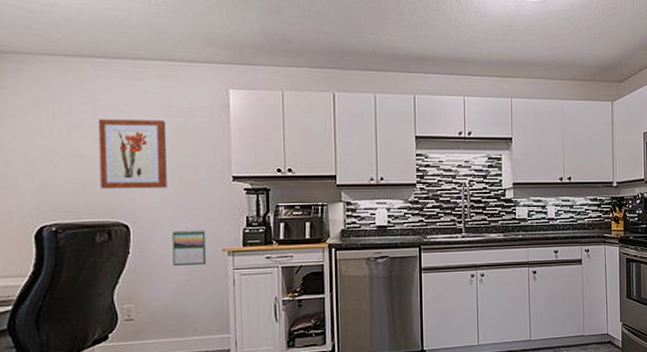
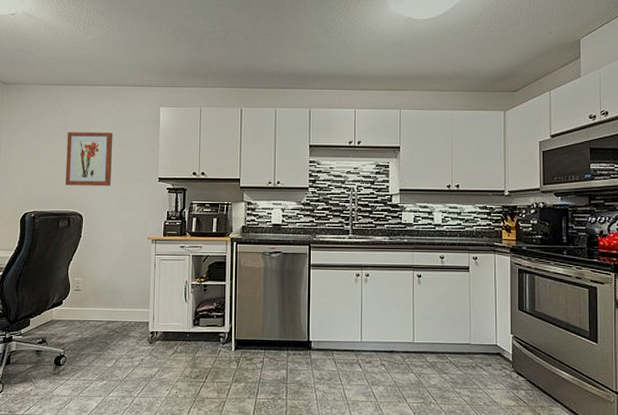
calendar: present [172,230,207,266] -> none [111,220,137,249]

